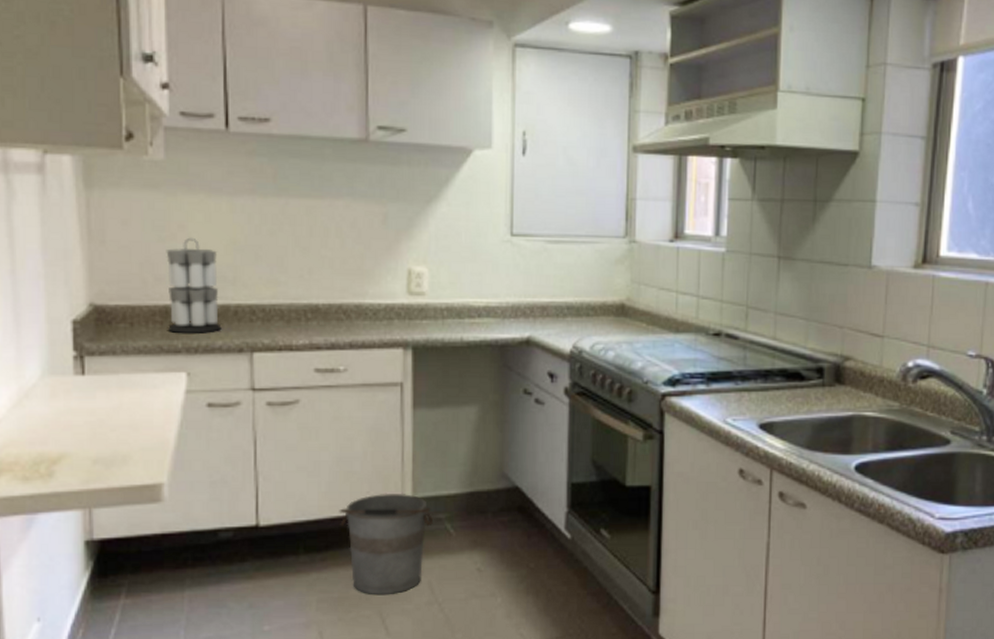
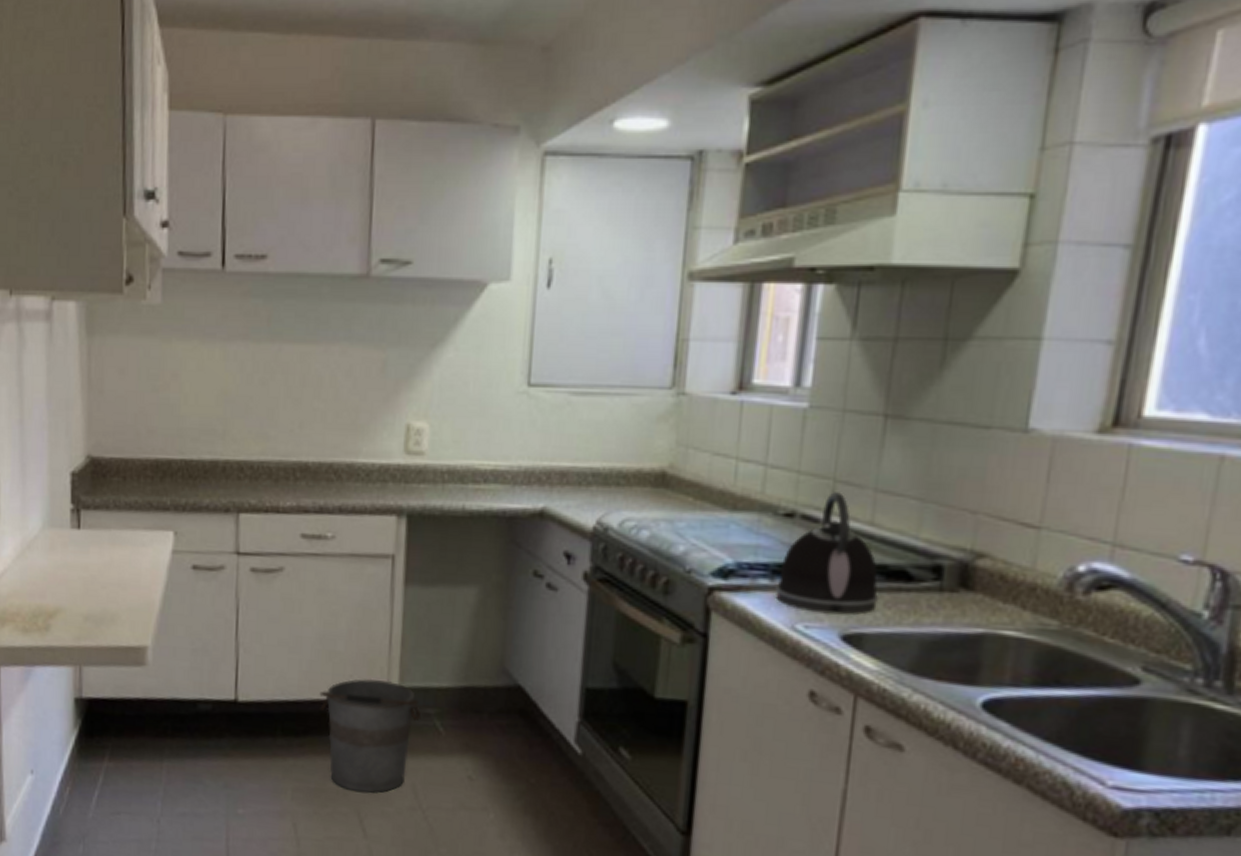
spice rack: present [166,237,222,335] -> none [158,387,210,492]
kettle: none [710,315,783,409] -> present [775,492,880,616]

